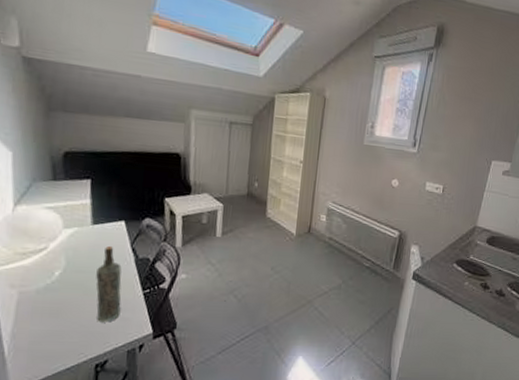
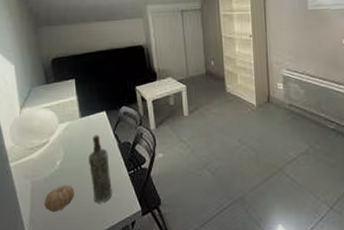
fruit: none [32,298,75,330] -> present [44,184,75,213]

